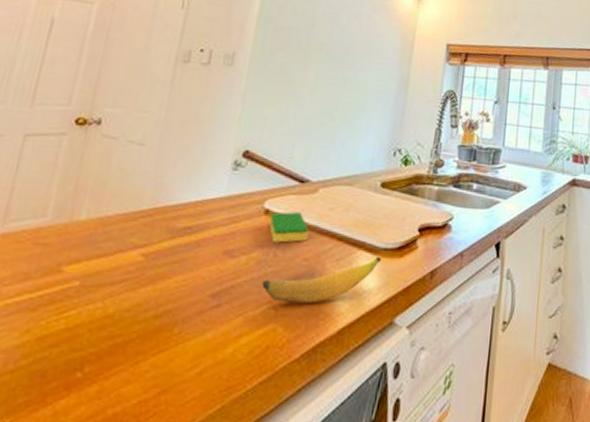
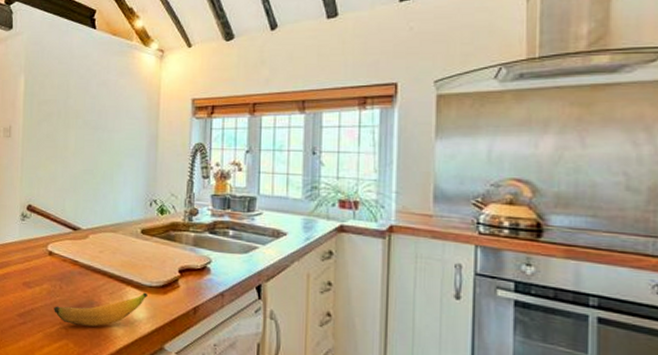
dish sponge: present [268,211,309,243] -> none [53,253,84,278]

